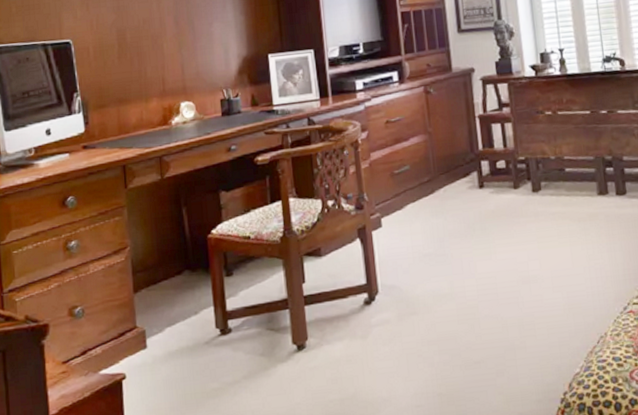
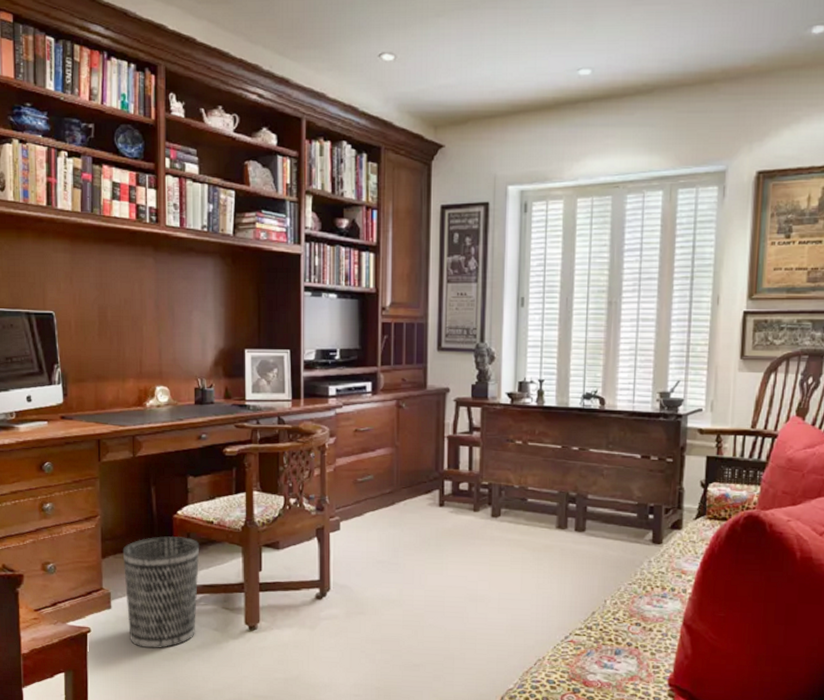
wastebasket: none [155,257,240,388] -> present [122,536,200,649]

